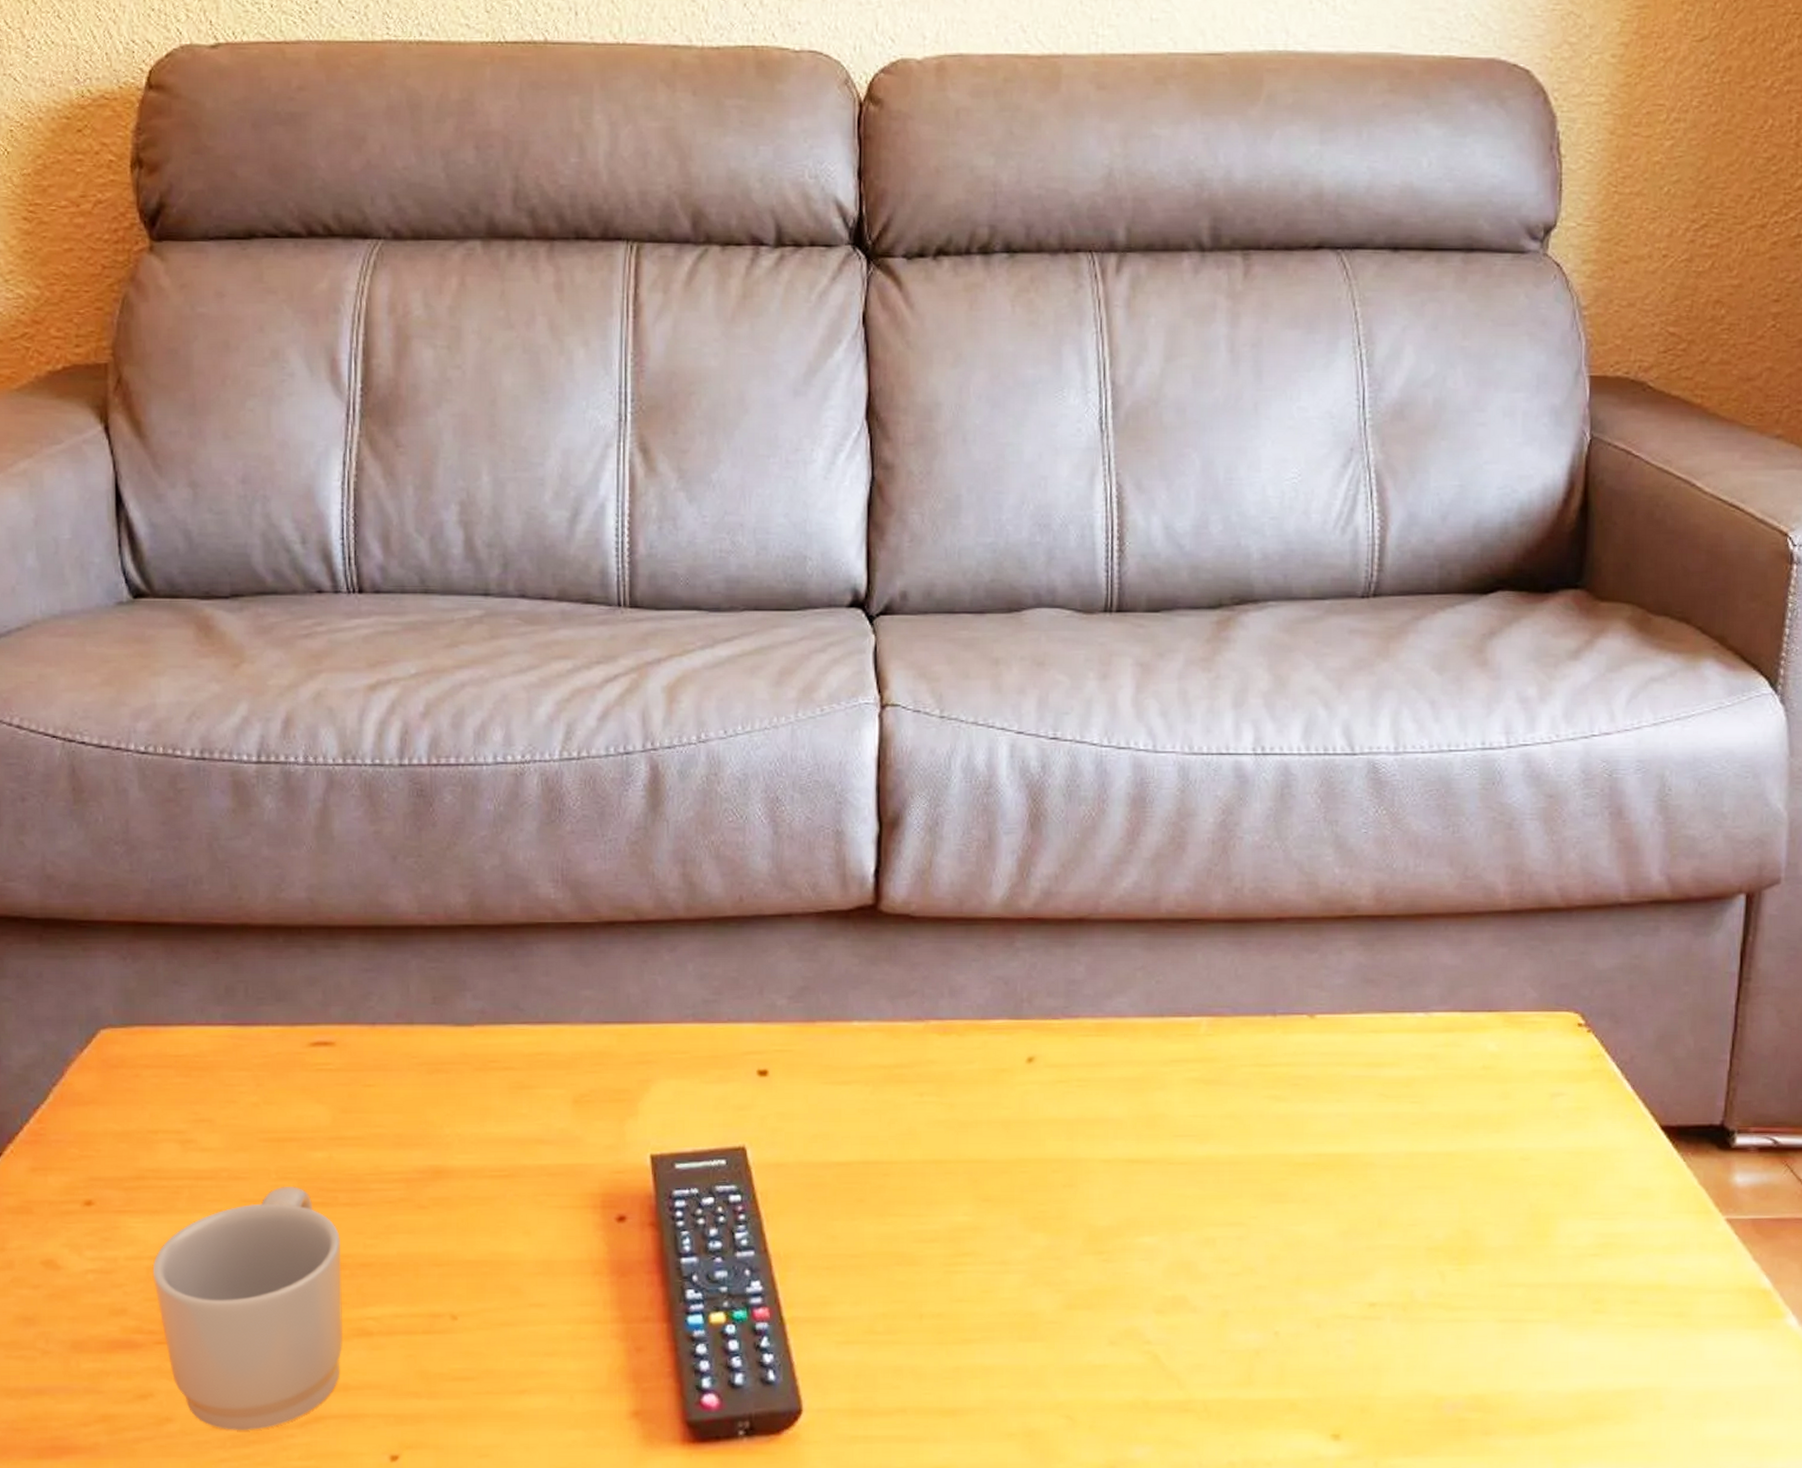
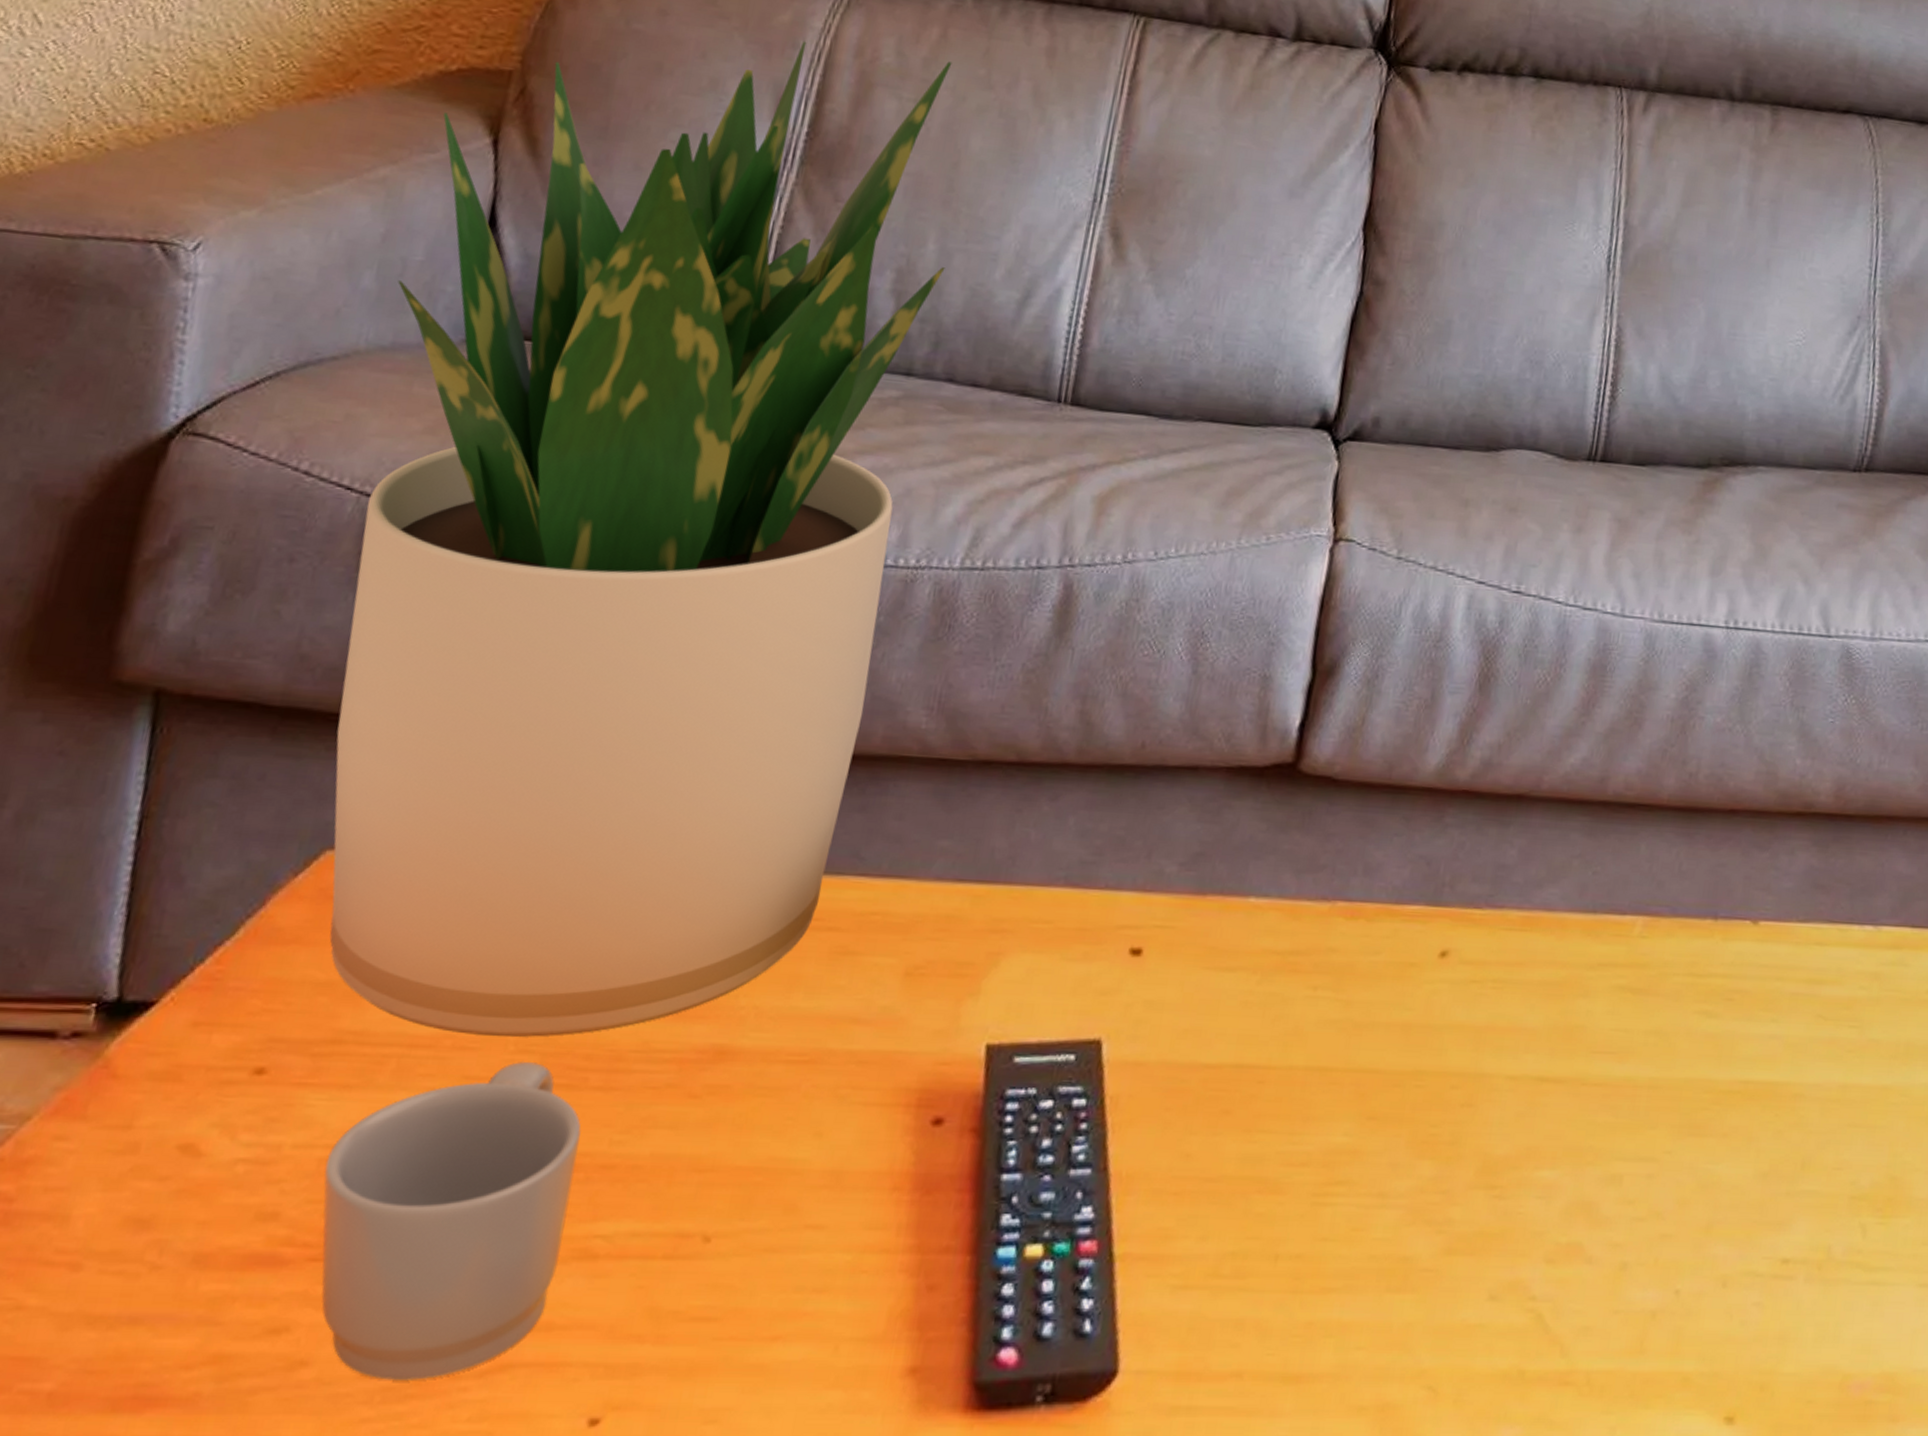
planter: none [55,305,501,1168] -> present [329,41,952,1037]

